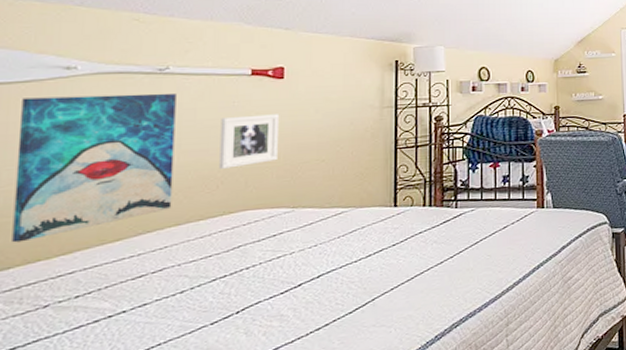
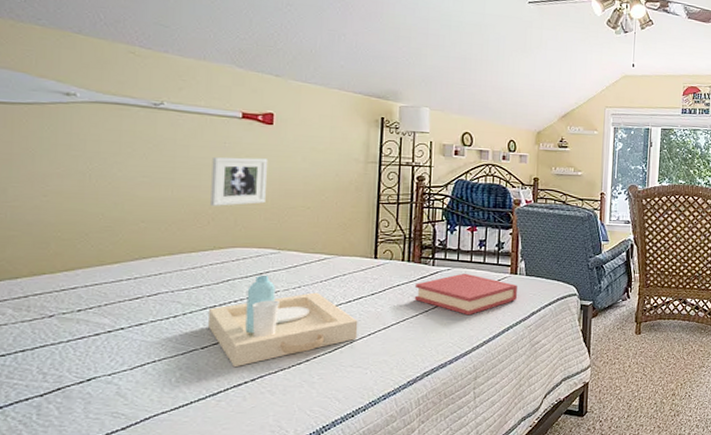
wall art: present [12,93,176,243] -> none [19,119,170,255]
serving tray: none [218,237,380,342] -> present [208,276,358,368]
hardback book: none [437,212,545,257] -> present [414,273,517,316]

